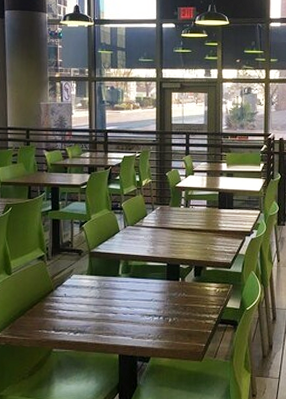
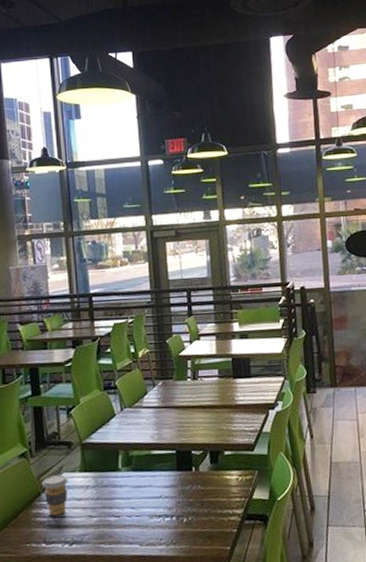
coffee cup: none [54,276,77,309] -> present [41,474,68,516]

